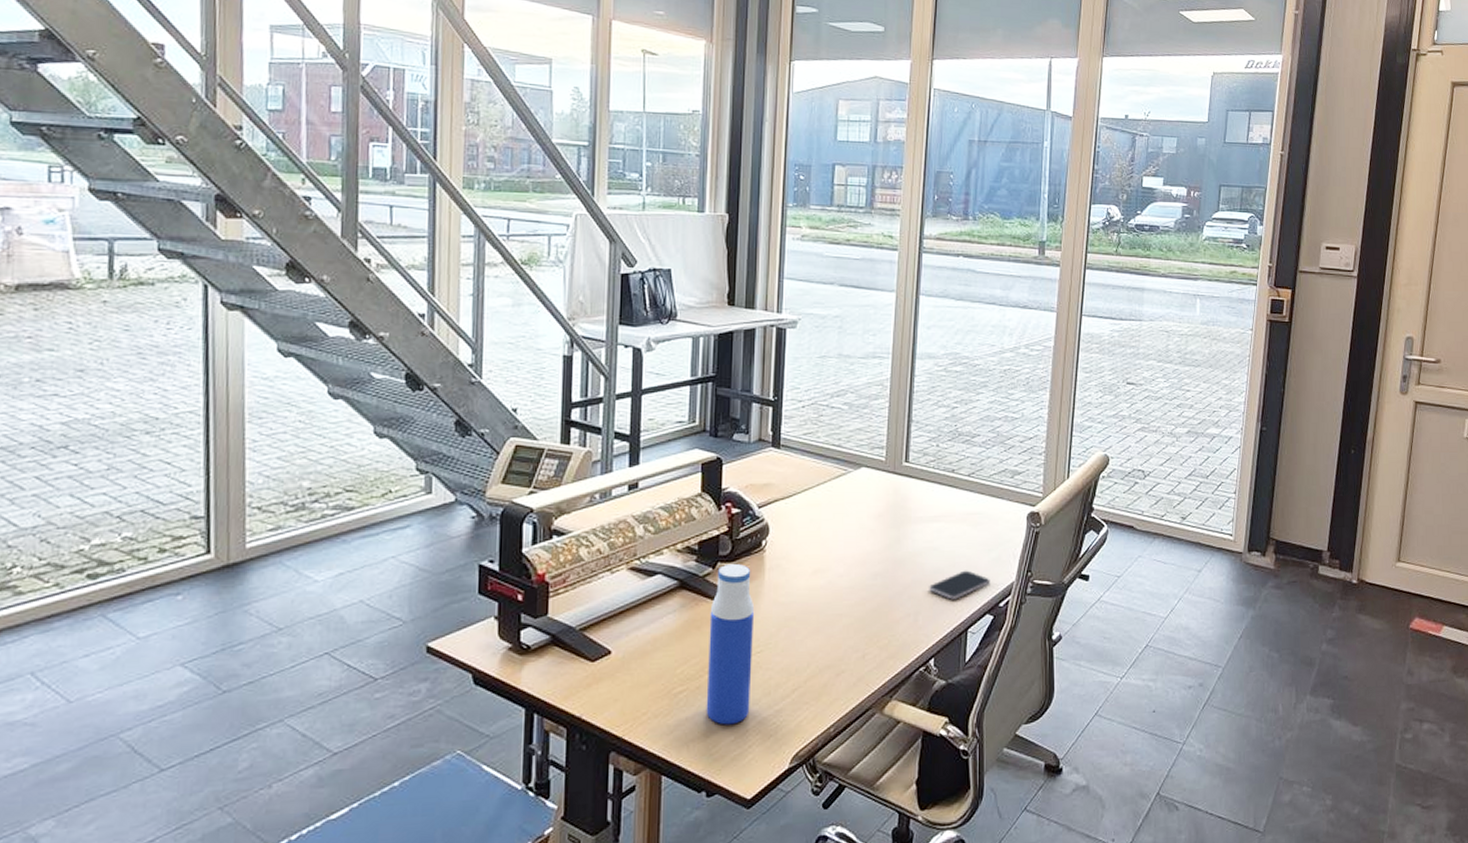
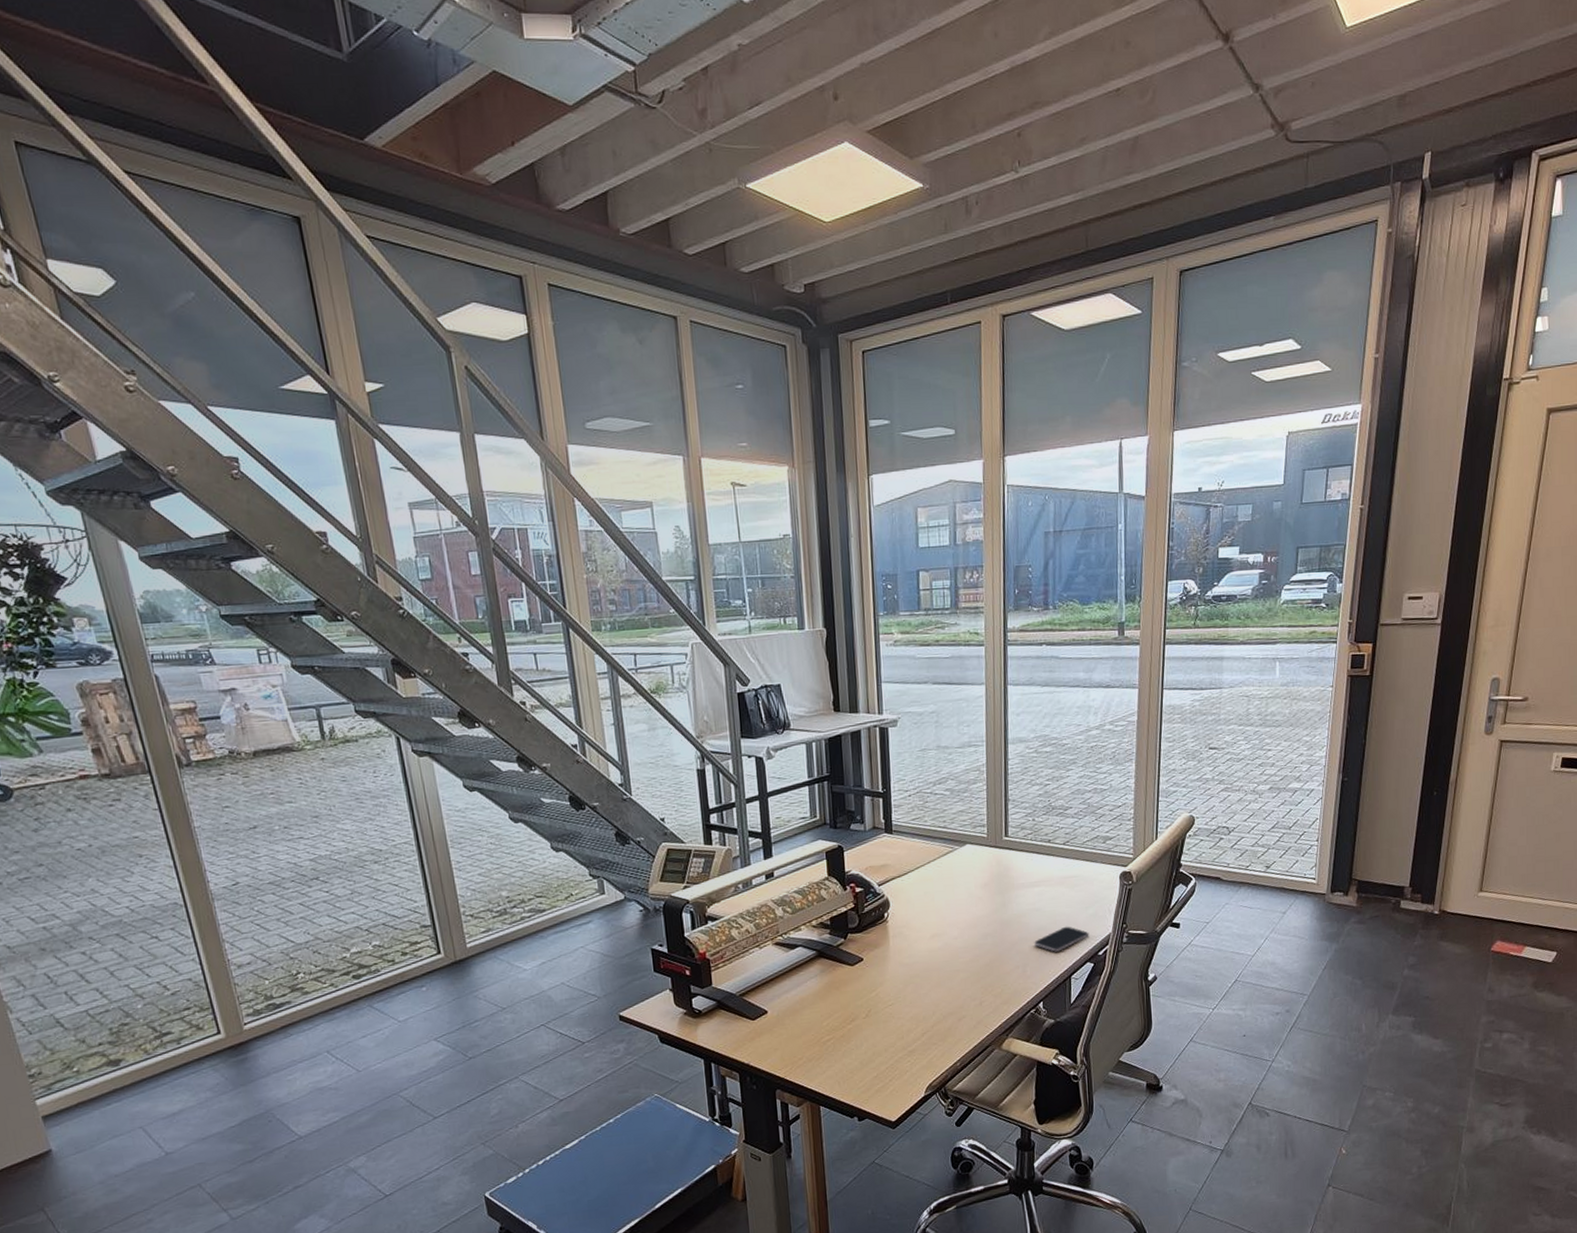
water bottle: present [706,563,755,725] -> none [846,933,887,1065]

